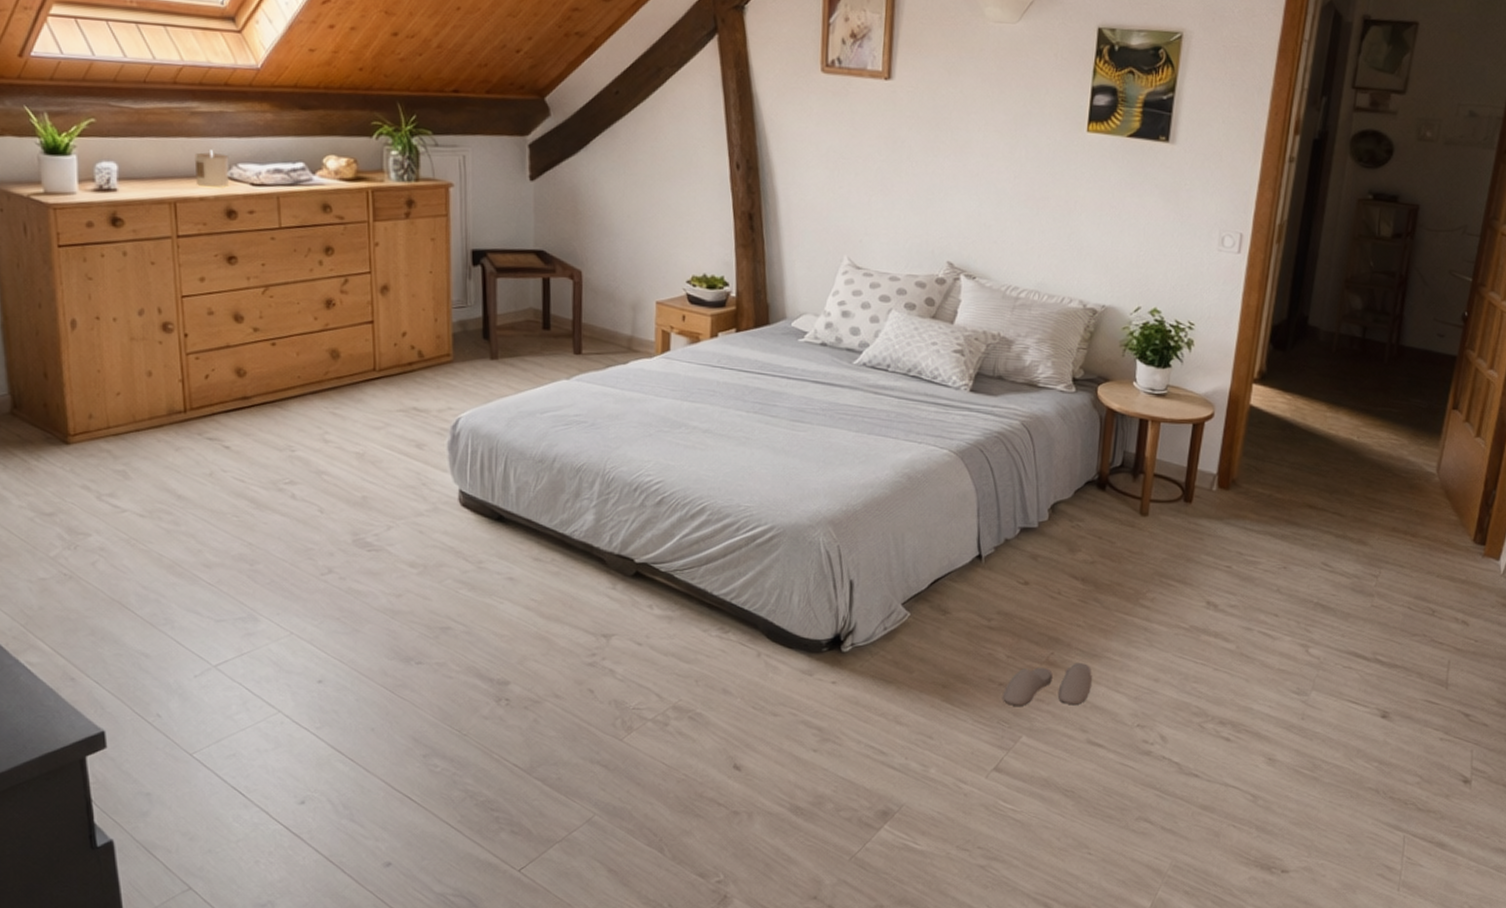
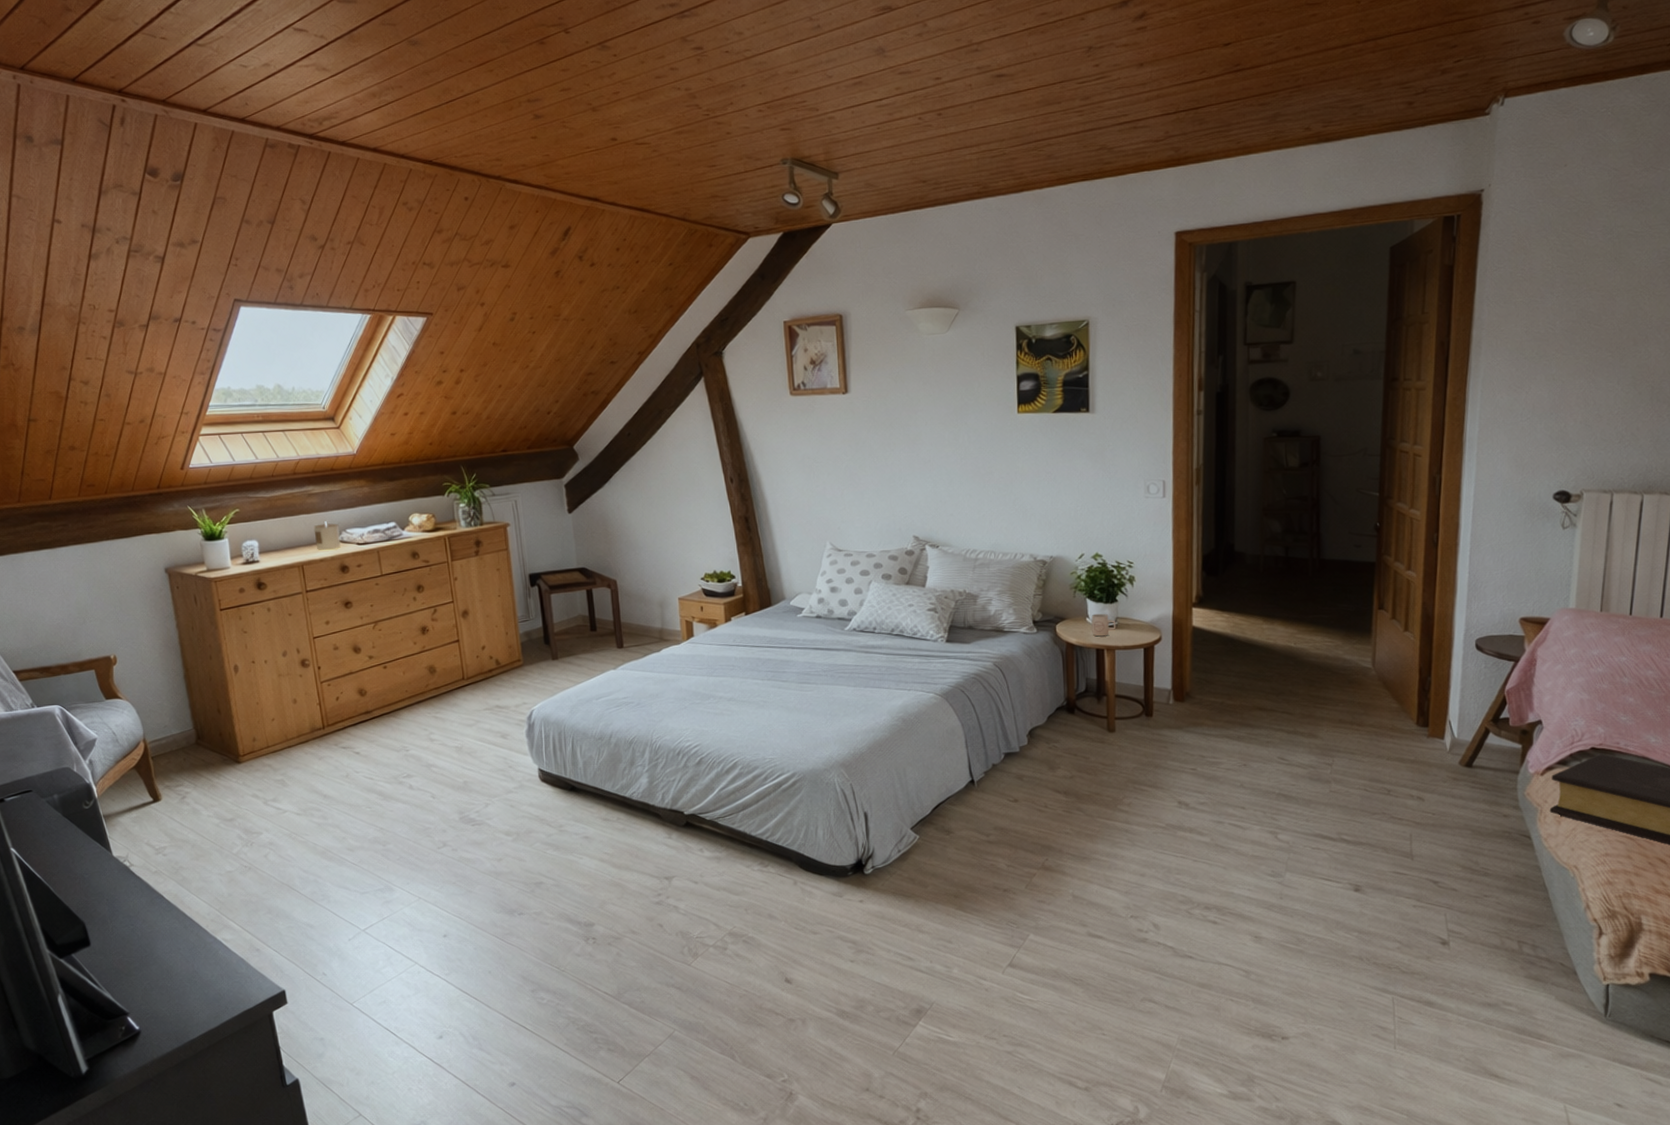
slippers: present [1002,663,1092,706] -> none [1007,866,1085,908]
mug: none [1137,378,1166,406] -> present [1091,613,1116,637]

